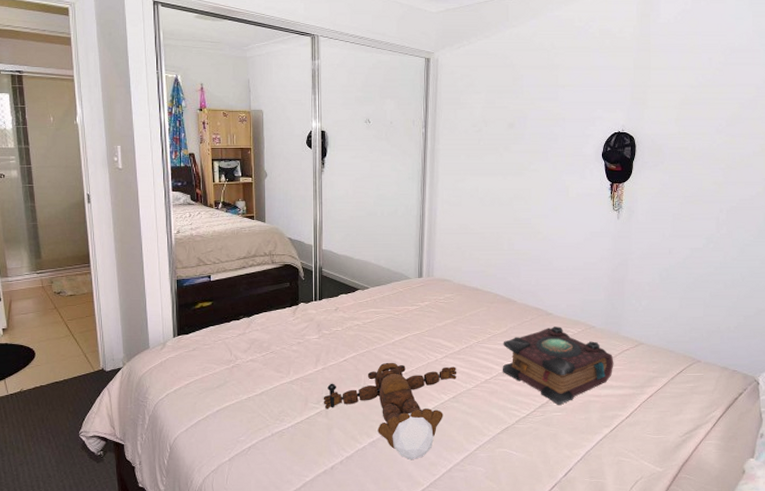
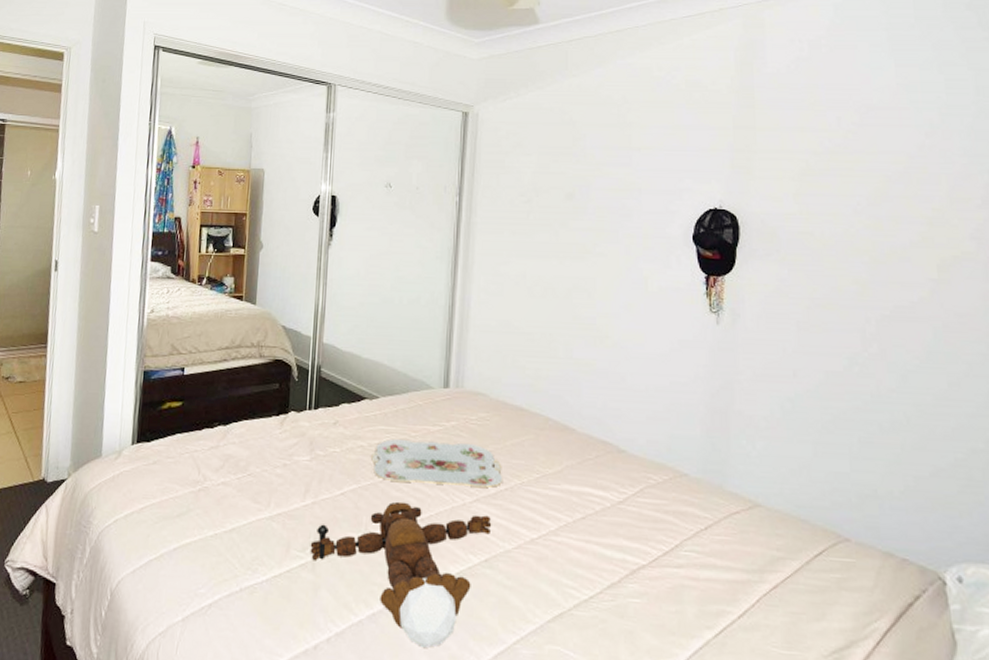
serving tray: none [366,317,465,348] -> present [371,439,503,487]
book: present [502,326,614,405] -> none [555,470,718,587]

